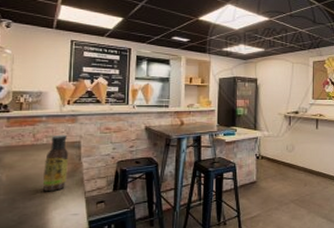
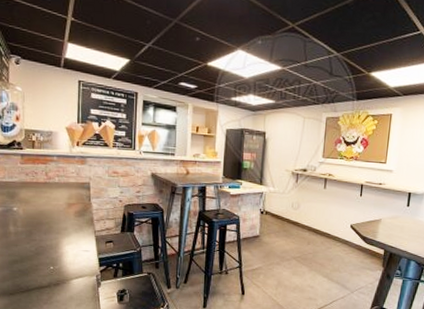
sauce bottle: present [42,134,69,191] -> none [56,174,80,228]

